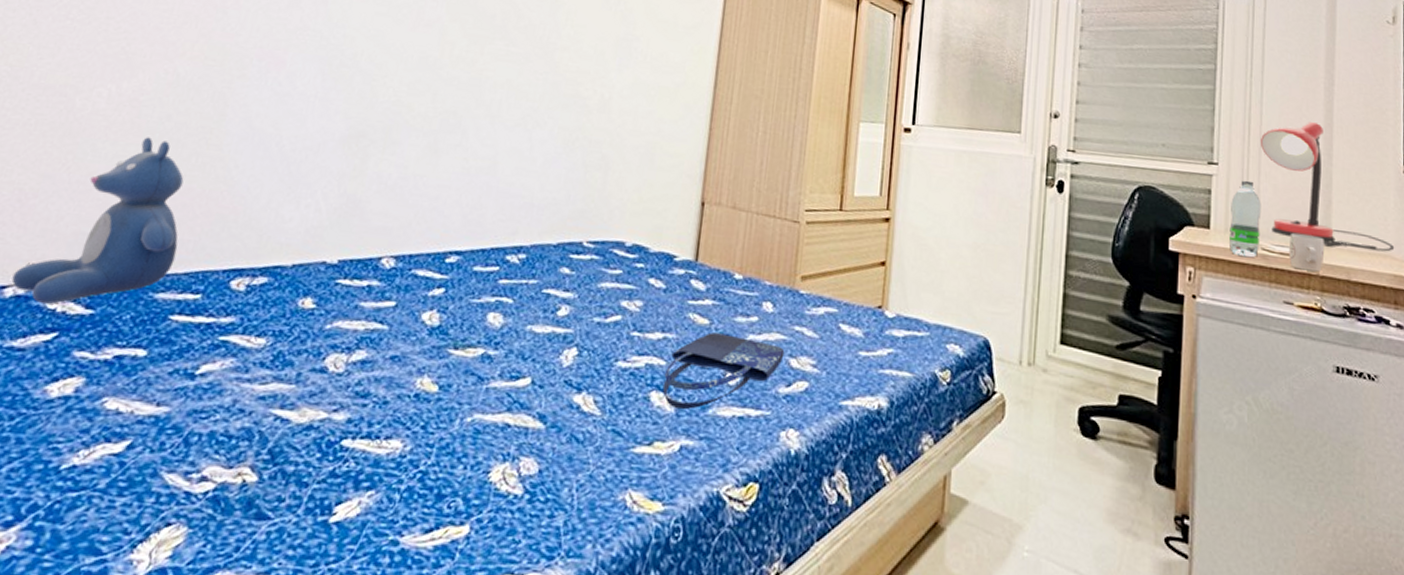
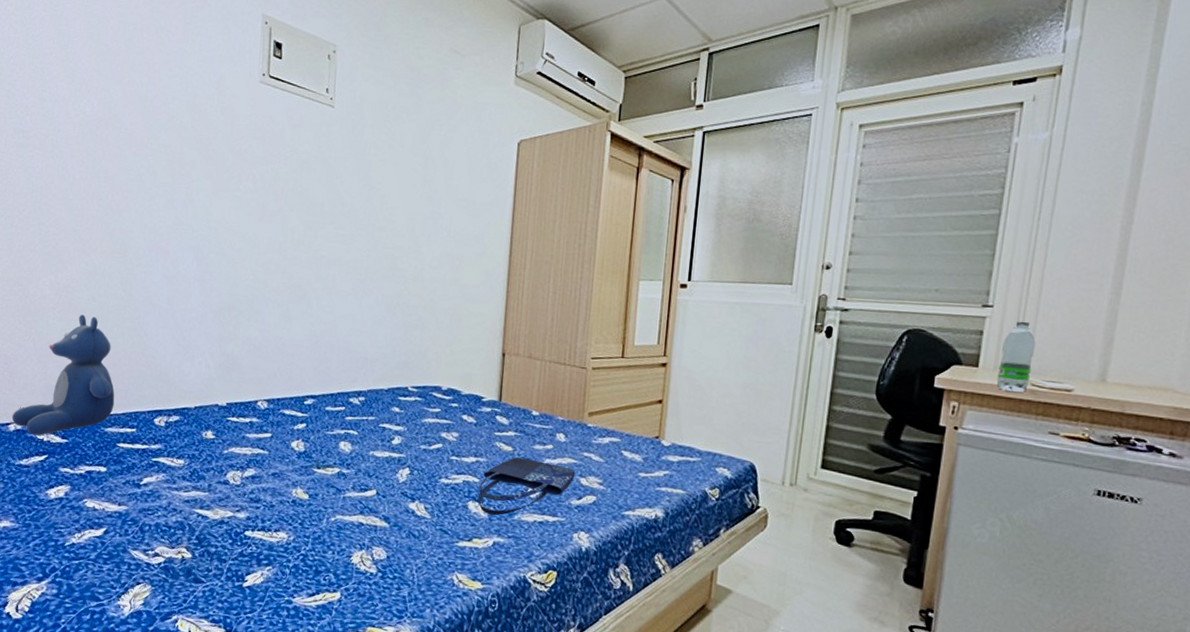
desk lamp: present [1260,122,1395,252] -> none [1041,262,1179,386]
mug: present [1288,233,1325,272] -> none [1059,370,1101,405]

